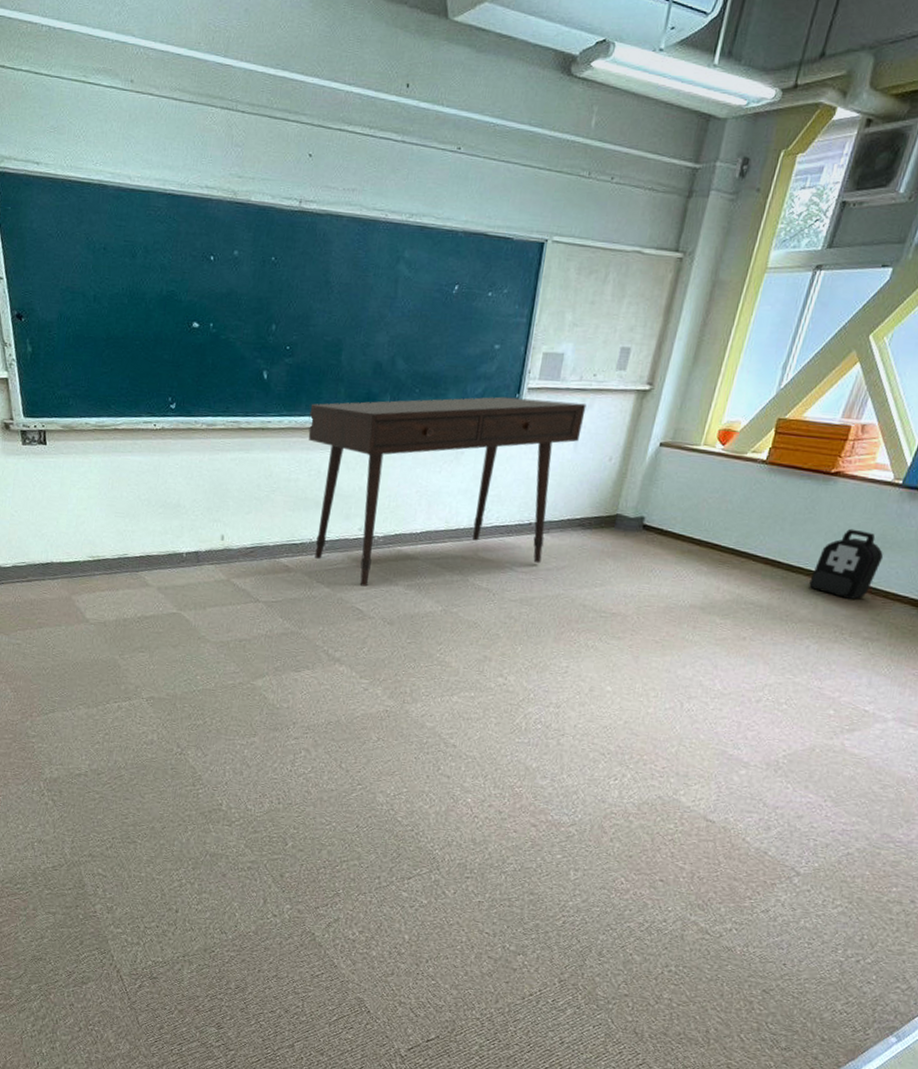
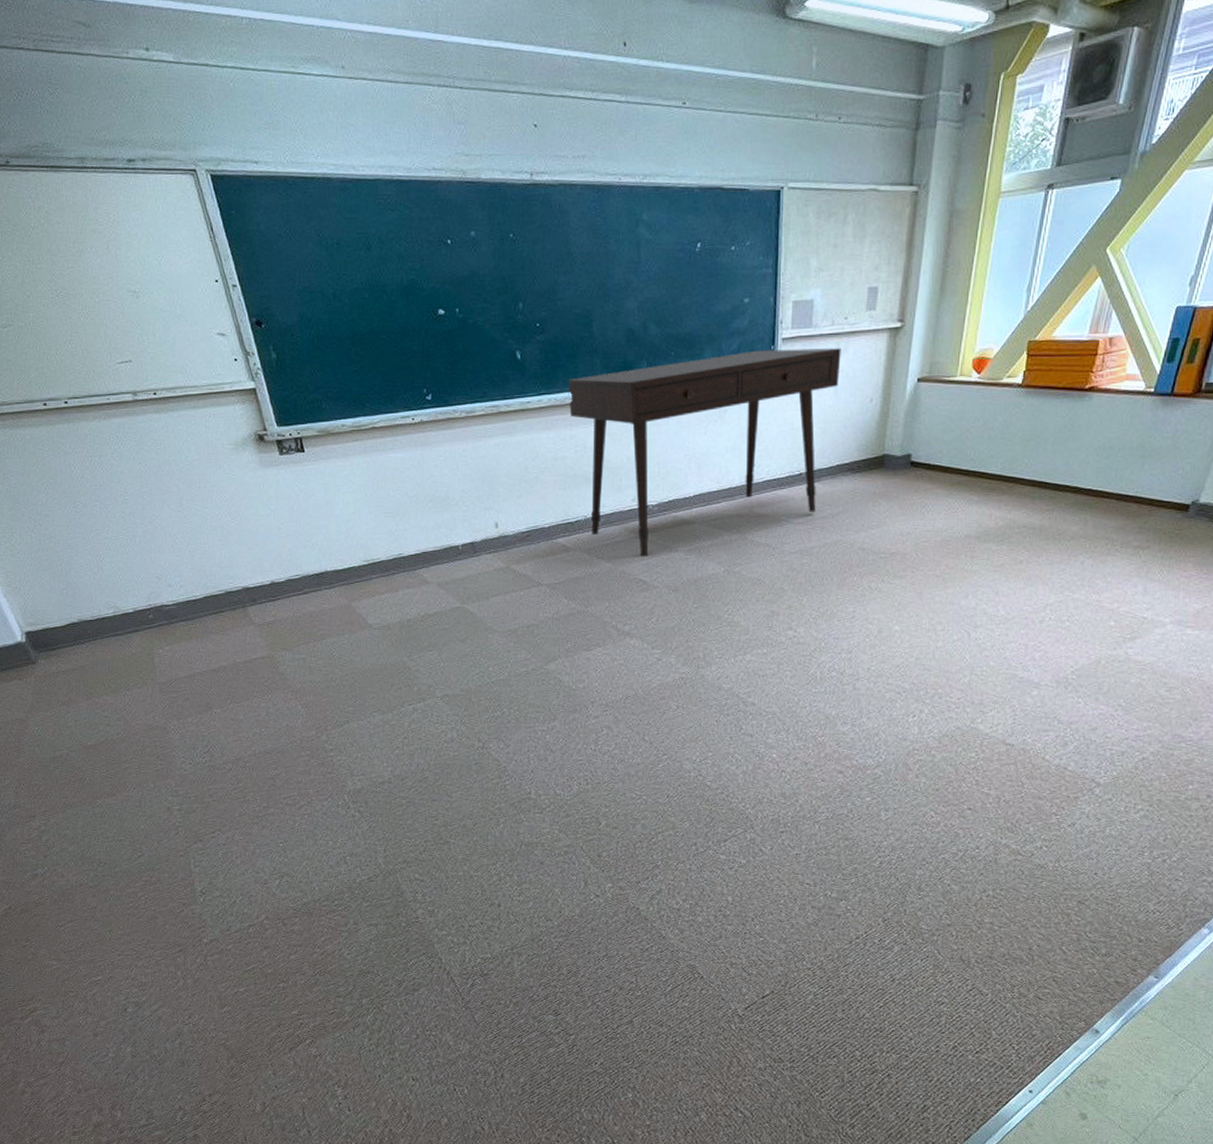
backpack: present [809,528,883,600] -> none [1077,441,1143,512]

